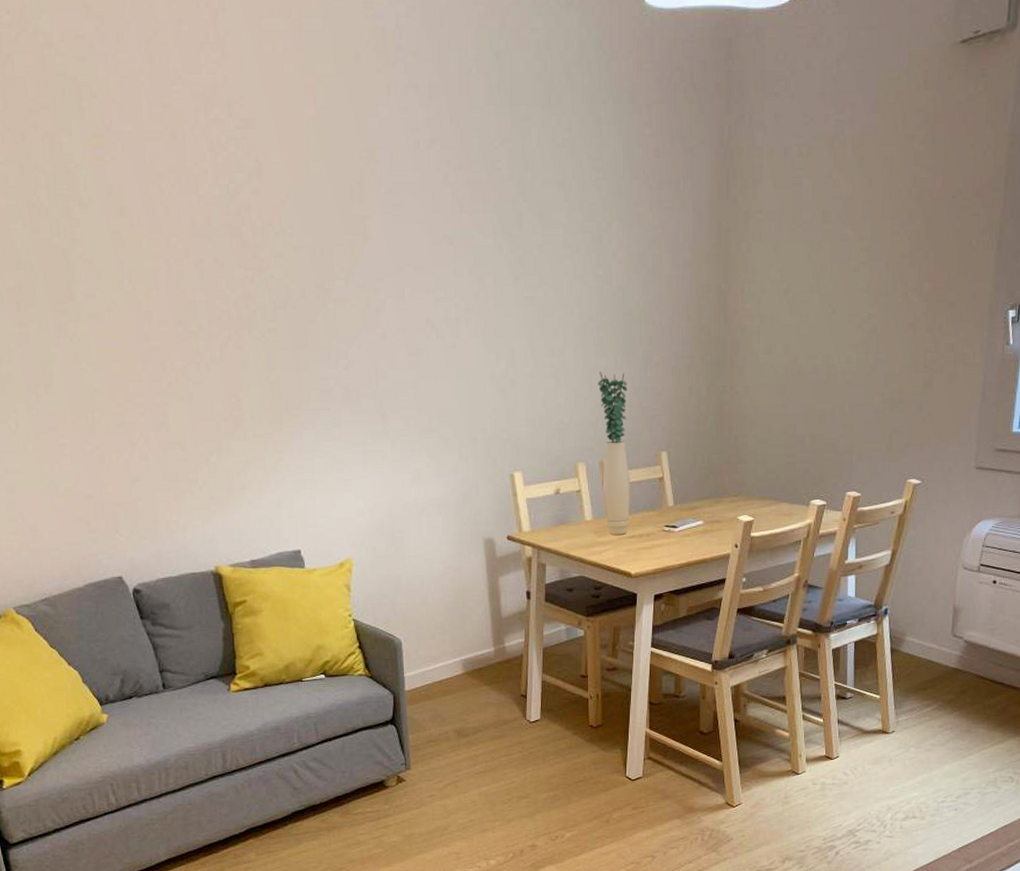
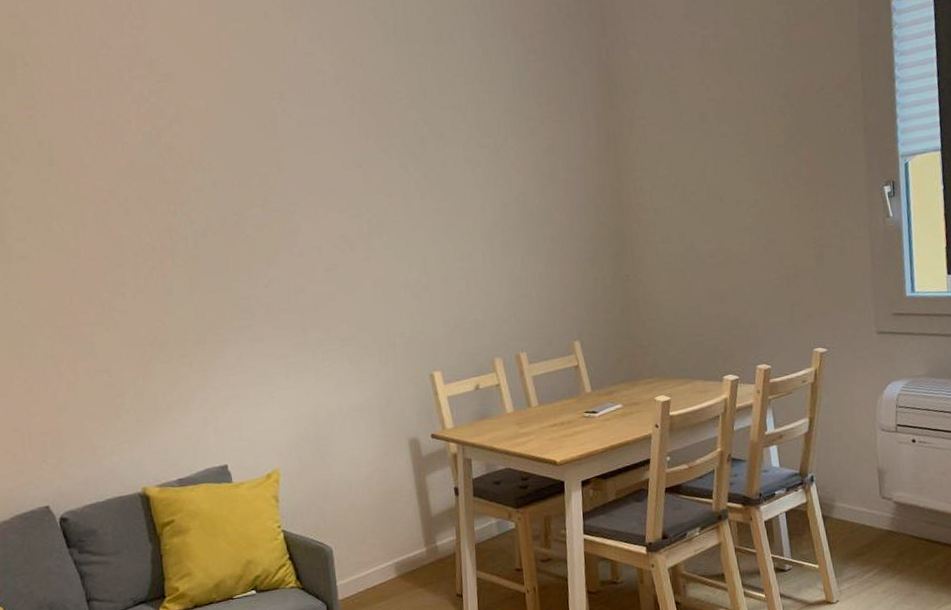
vase: present [597,372,631,535] -> none [507,271,550,425]

